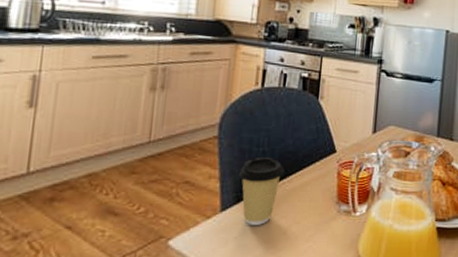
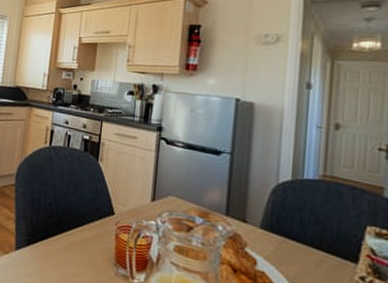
coffee cup: present [238,156,285,225] -> none [29,207,67,270]

